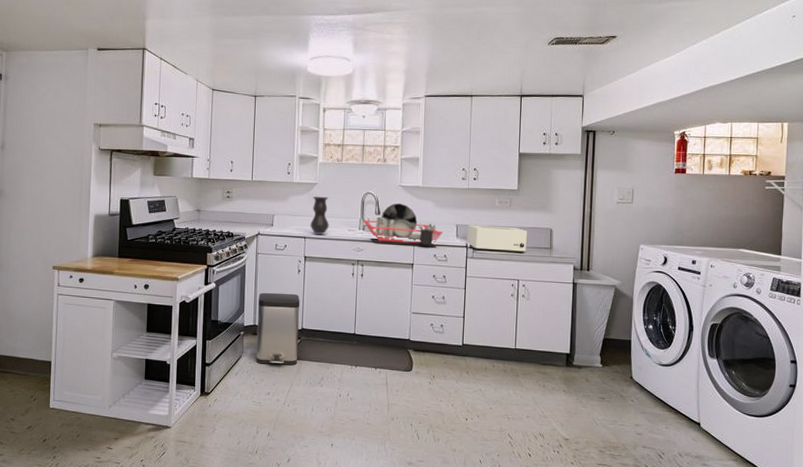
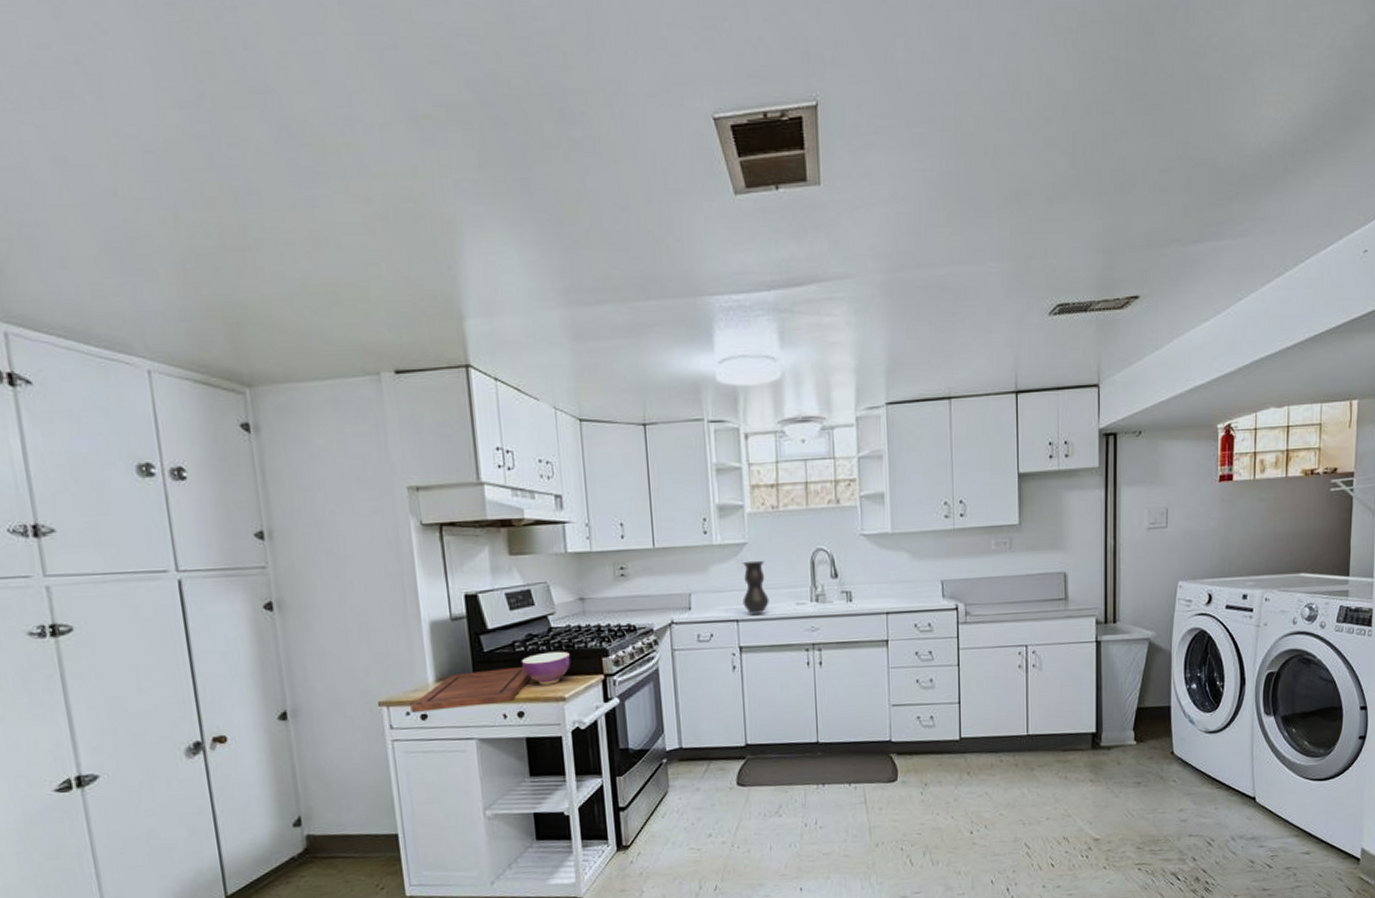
cutting board: none [73,252,157,277] -> present [410,667,532,713]
bowl: none [151,245,186,268] -> present [521,651,572,685]
pedal bin: present [256,292,300,366] -> none [681,699,745,799]
dish rack: present [363,203,444,248] -> none [816,559,925,619]
toaster: present [467,225,528,254] -> none [956,576,1036,613]

